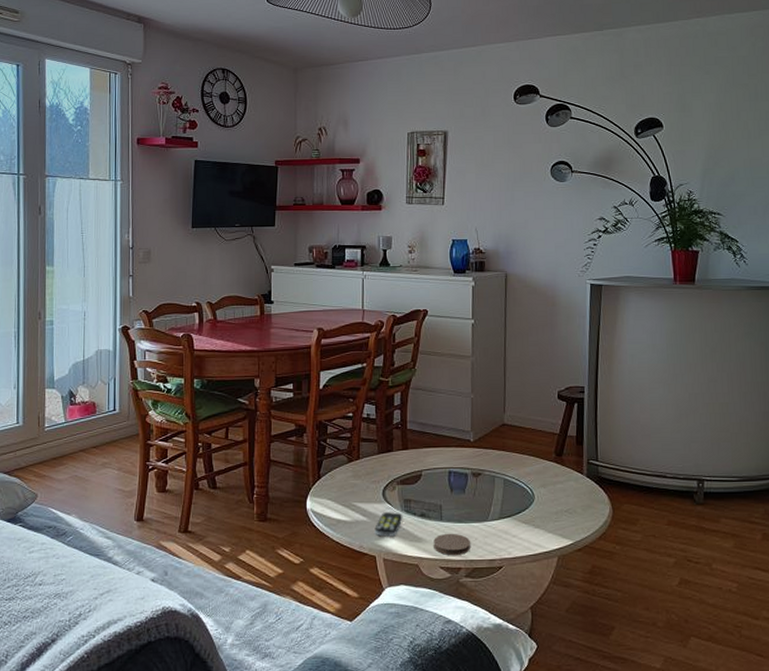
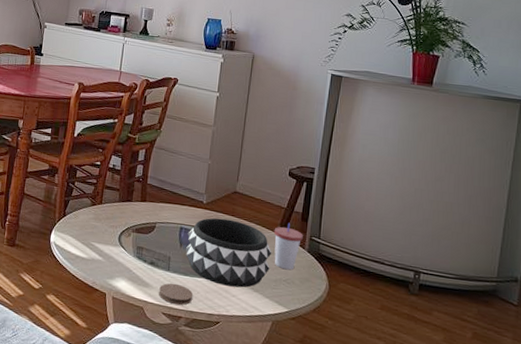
remote control: present [374,511,403,537] -> none [107,255,135,279]
decorative bowl: none [457,455,550,527] -> present [186,217,272,288]
cup: none [549,448,580,500] -> present [274,222,303,270]

